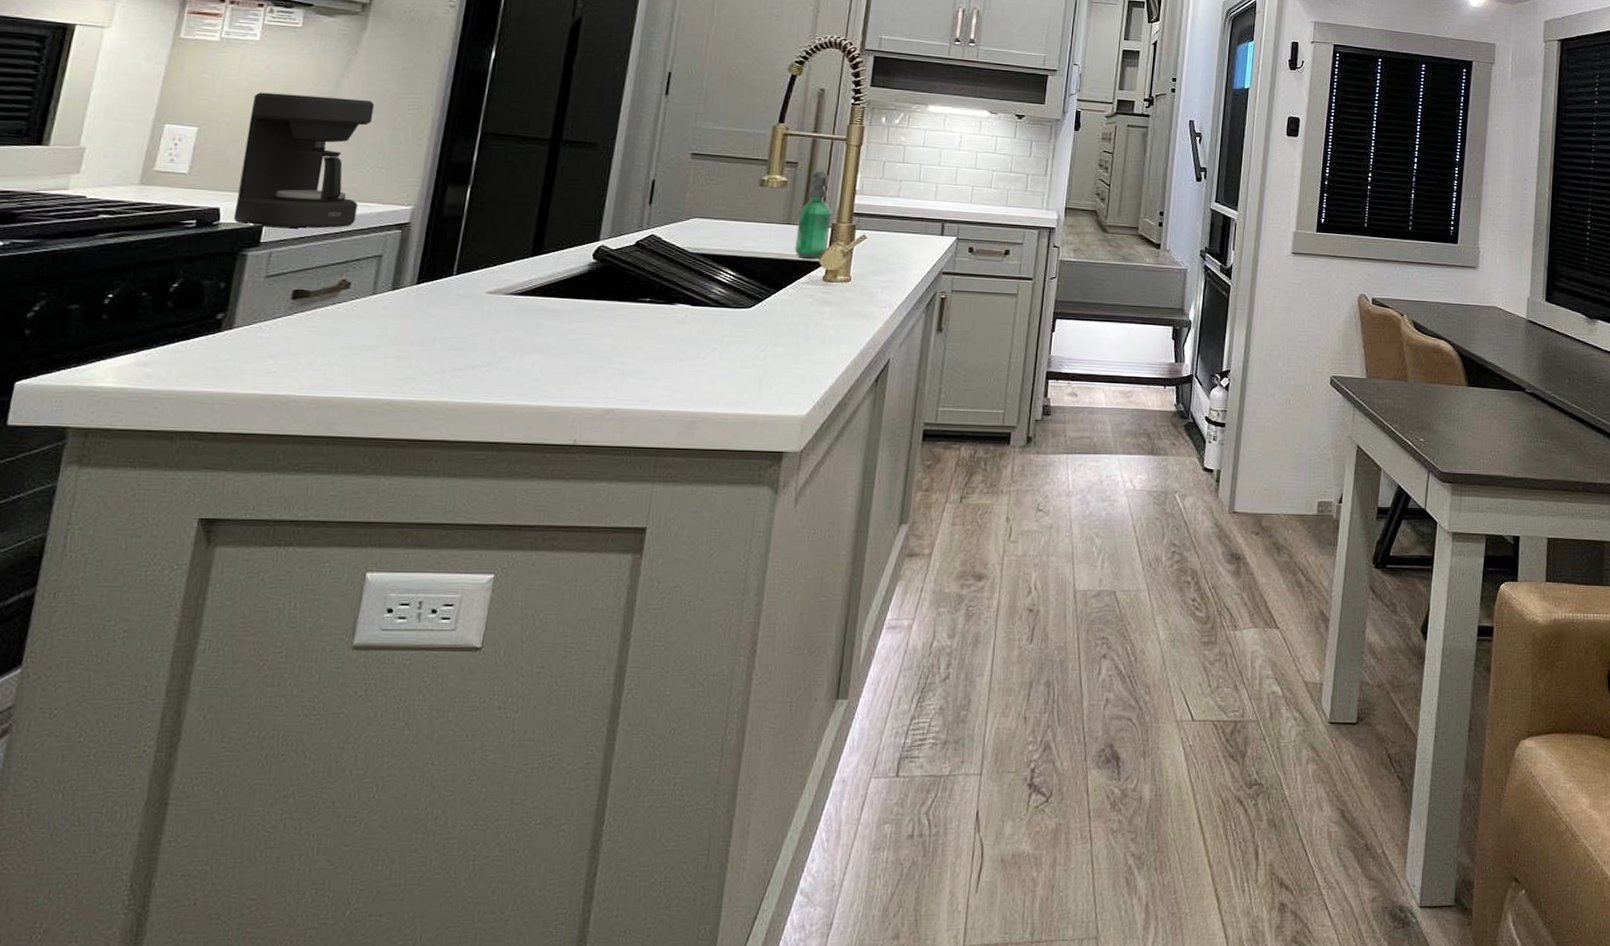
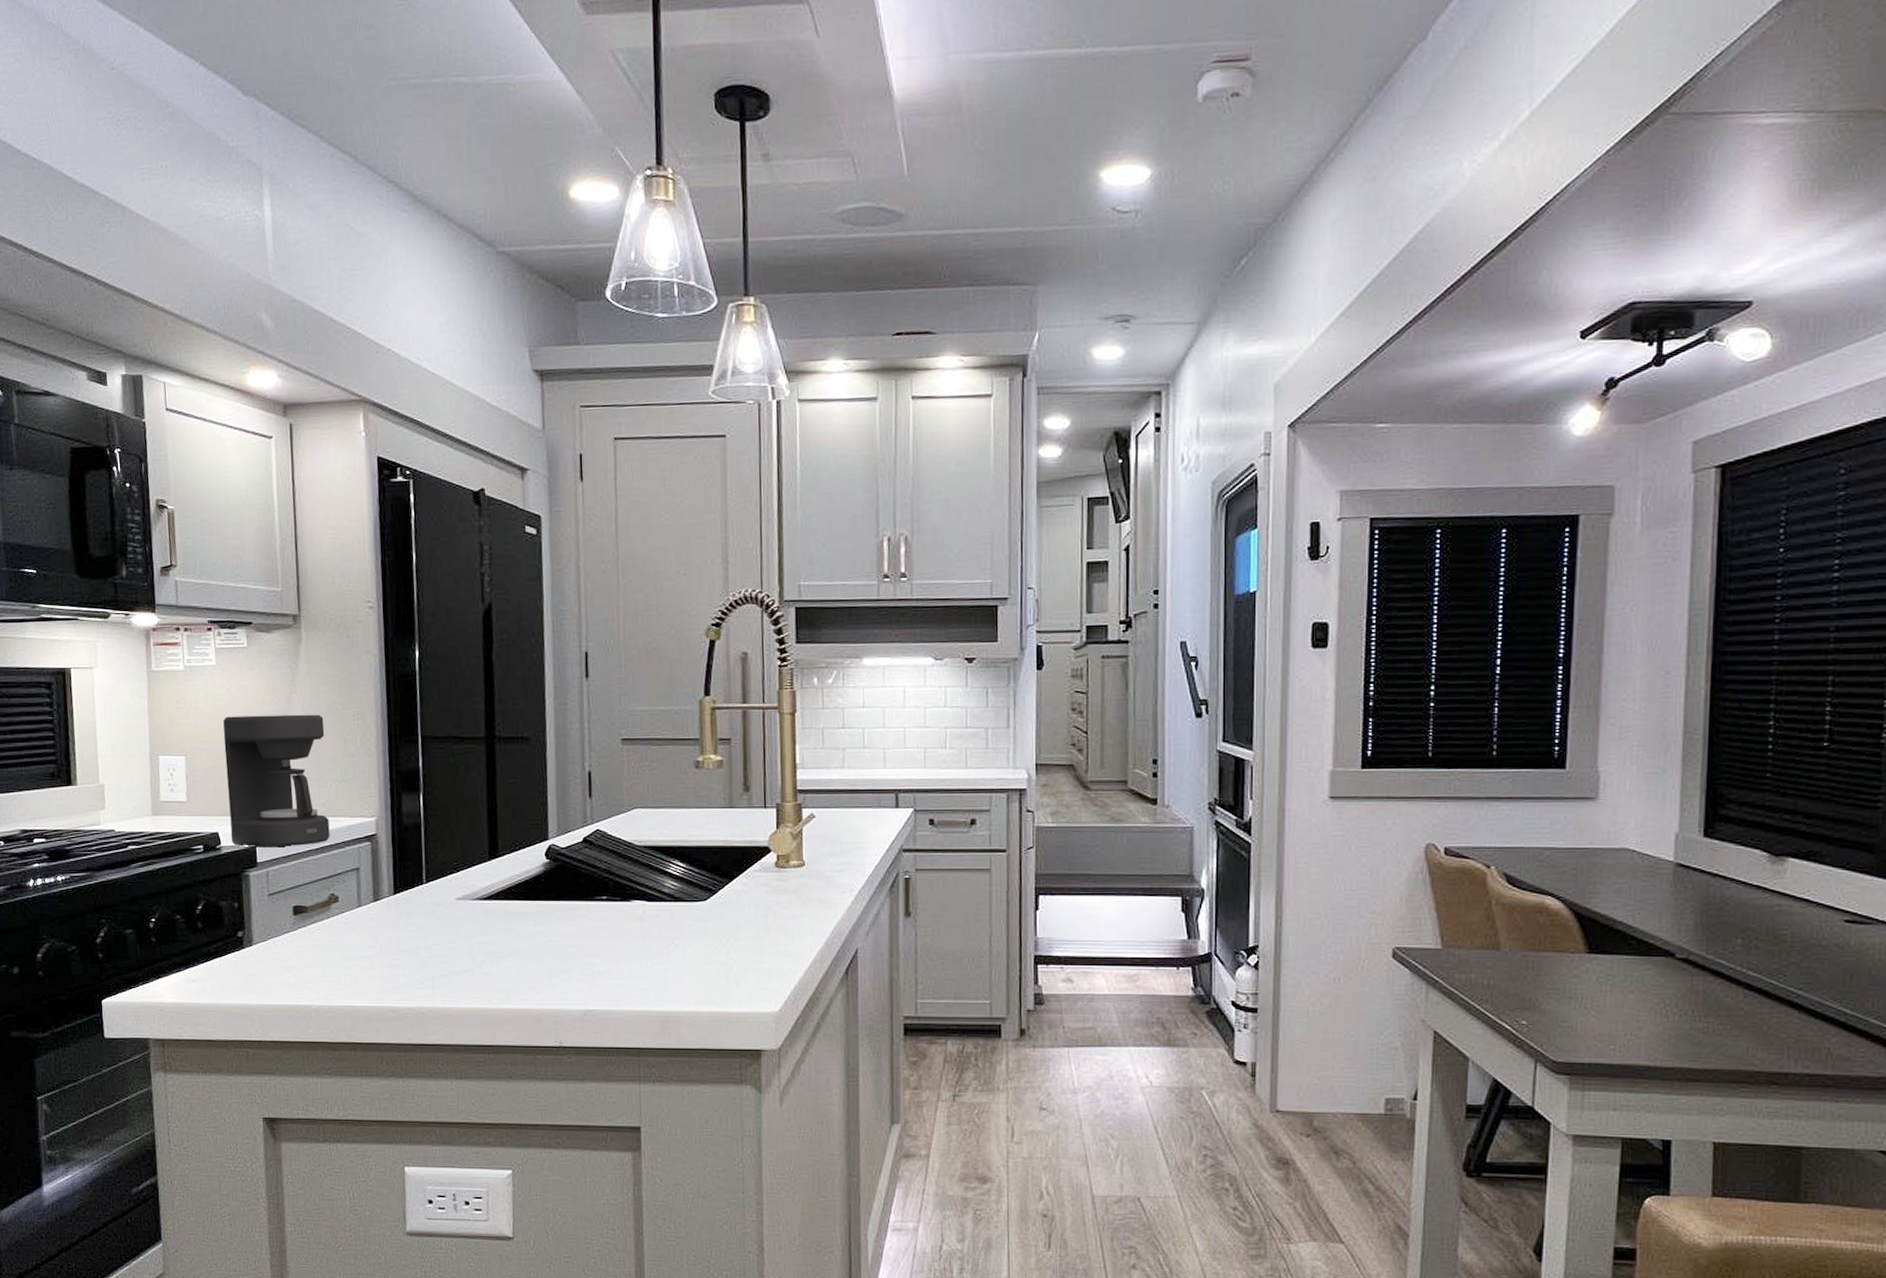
soap dispenser: present [794,170,832,259] -> none [739,745,775,844]

